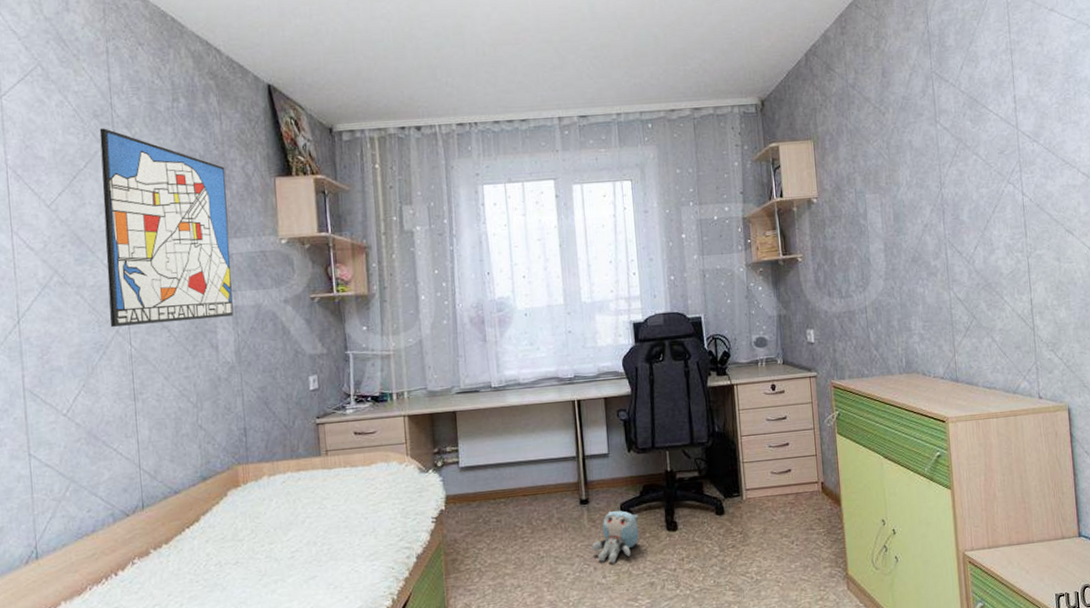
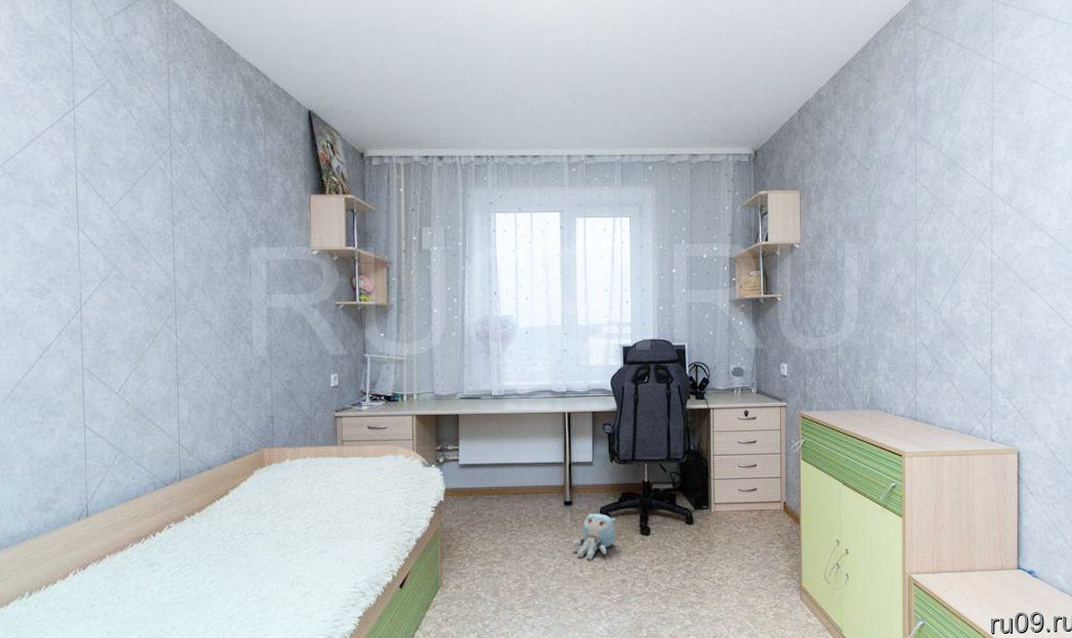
wall art: present [99,128,234,327] -> none [158,141,268,318]

